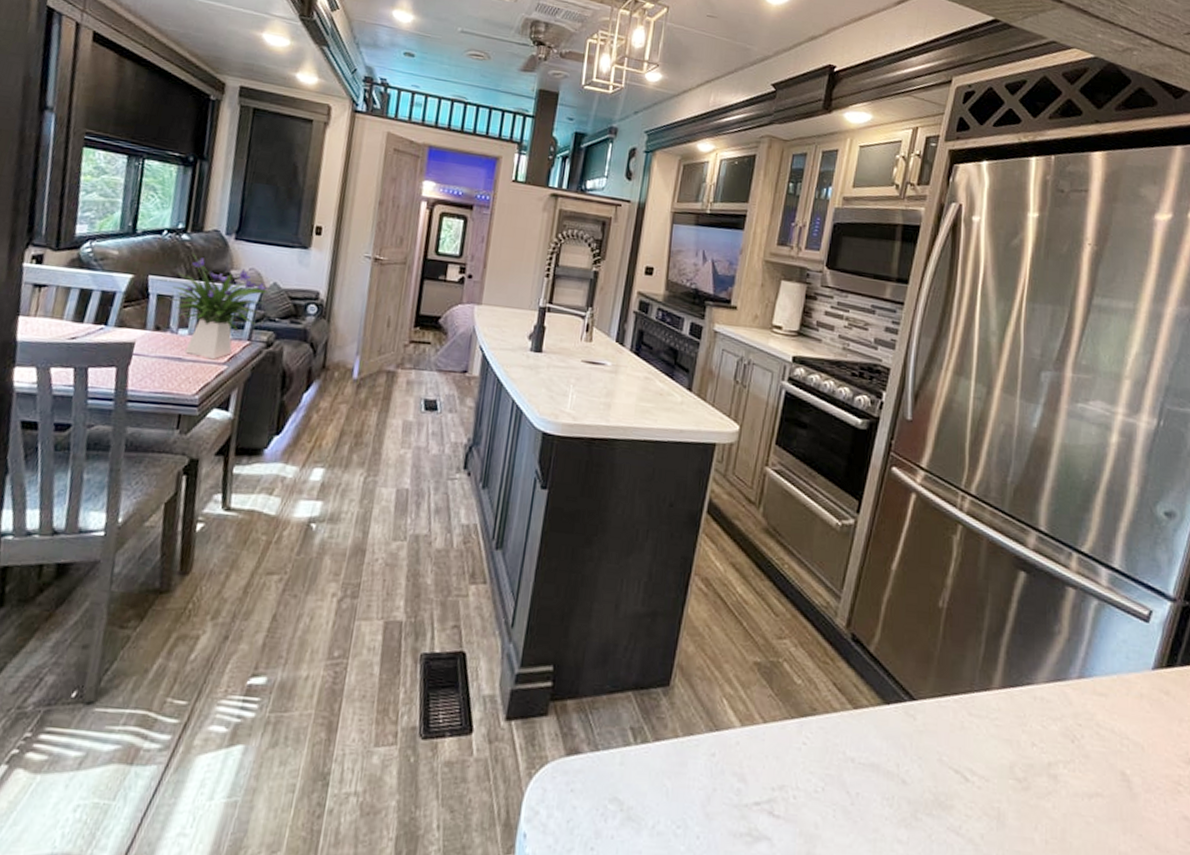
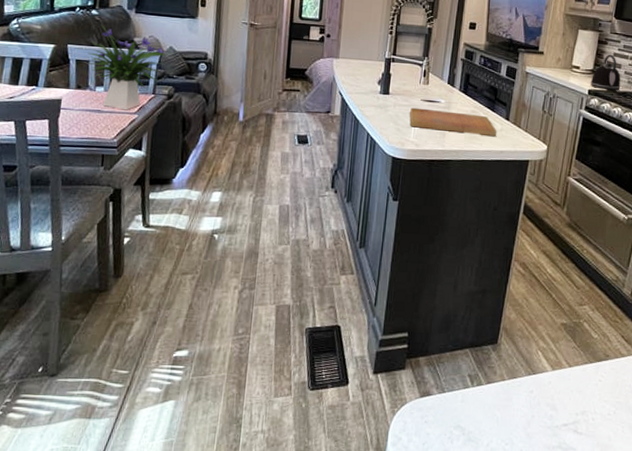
cutting board: none [566,370,677,410] -> present [409,107,497,136]
kettle: none [795,312,834,359] -> present [590,54,621,91]

